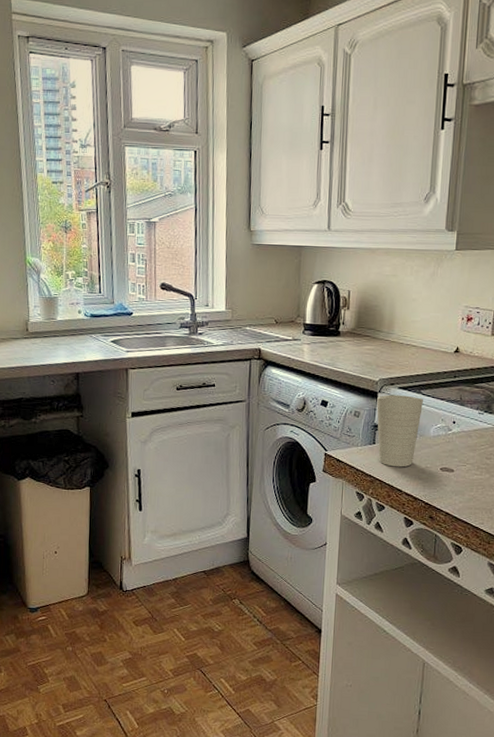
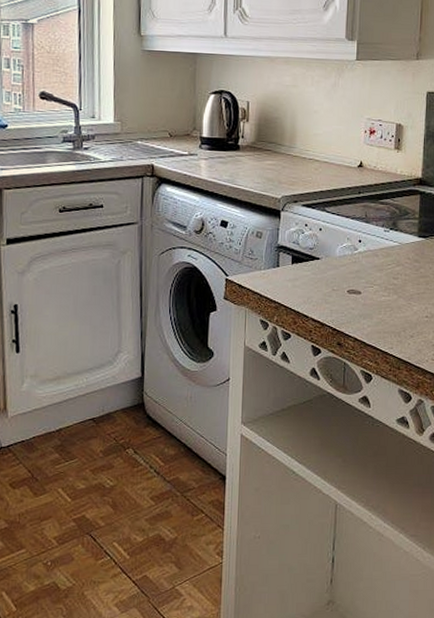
cup: present [376,394,423,467] -> none [280,213,328,291]

